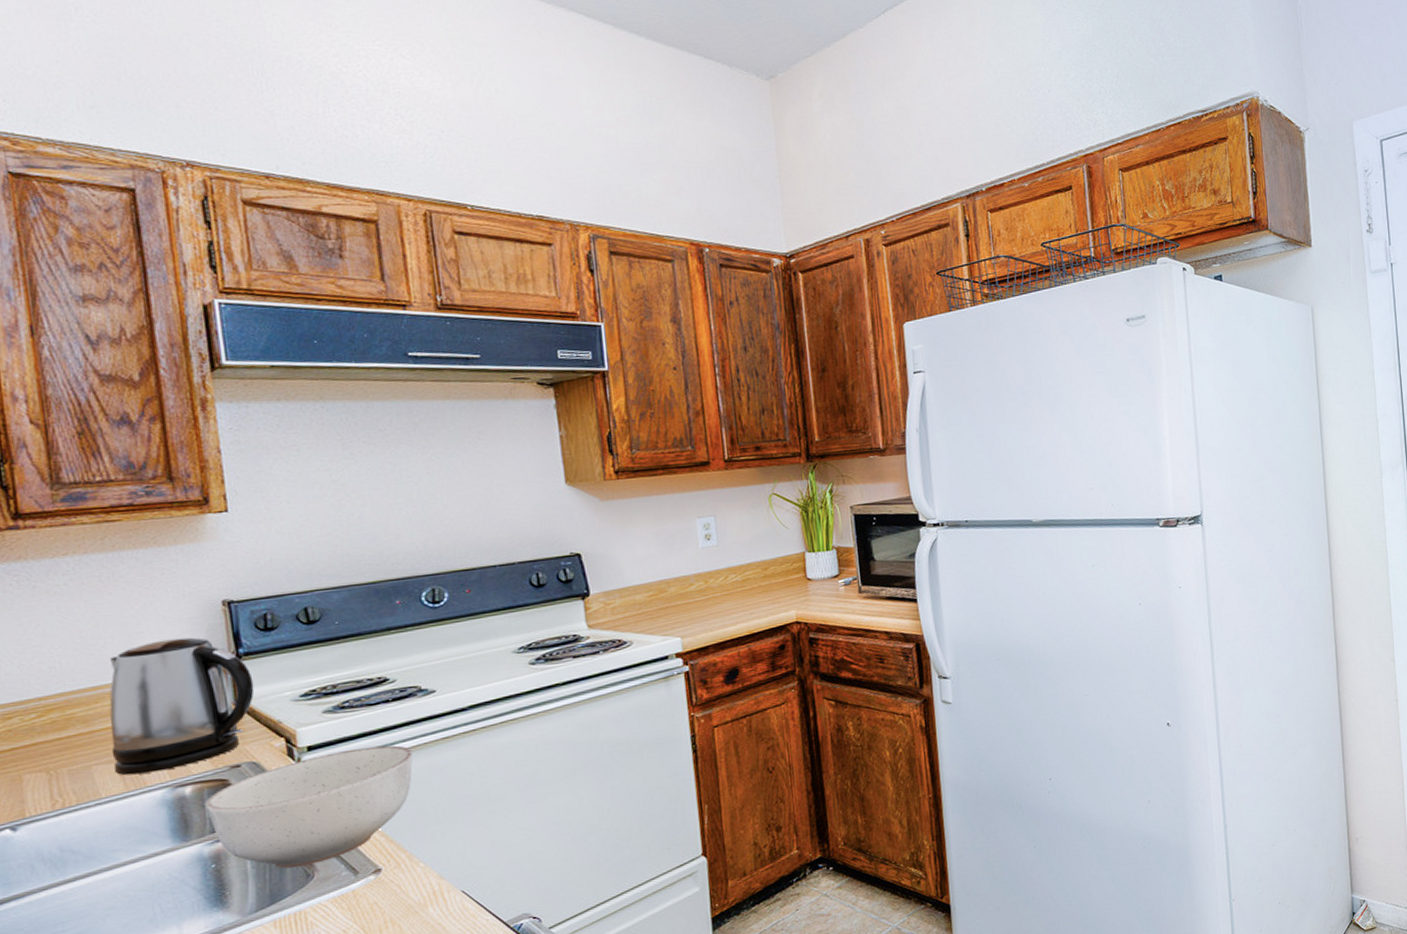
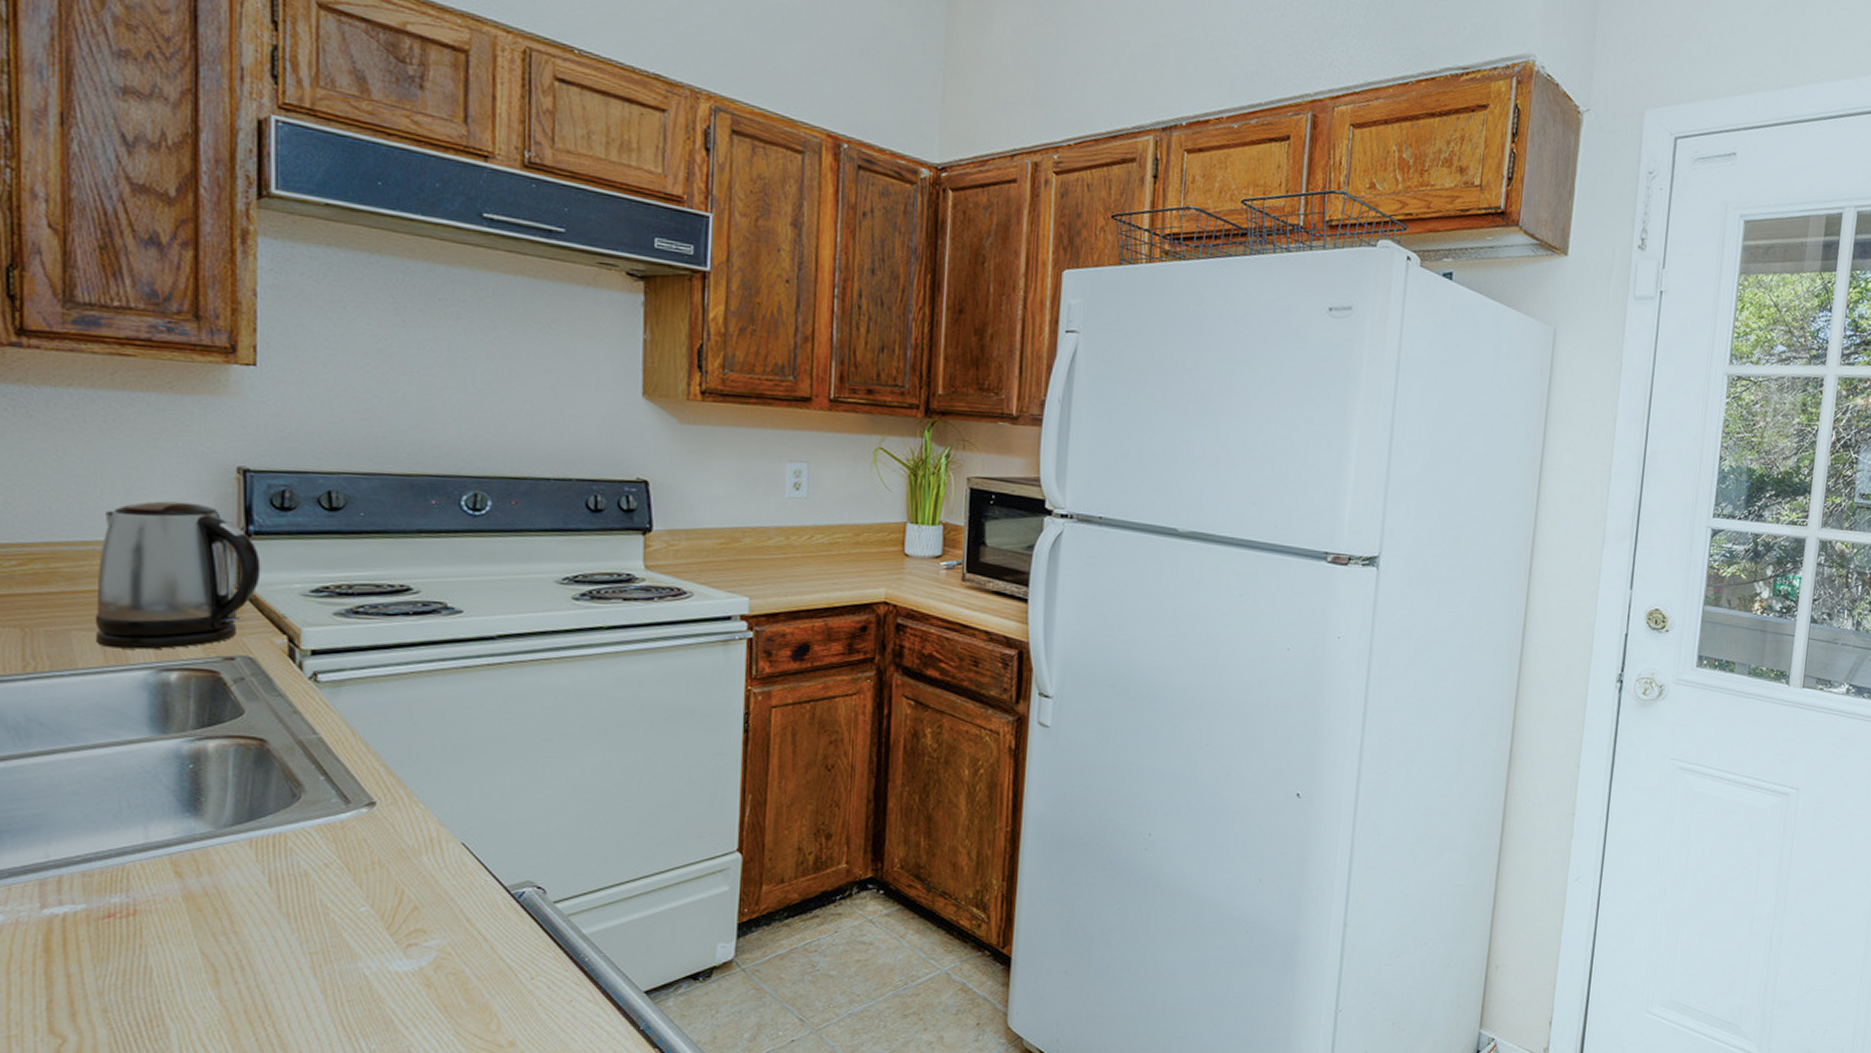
bowl: present [205,745,413,868] -> none [190,661,428,784]

